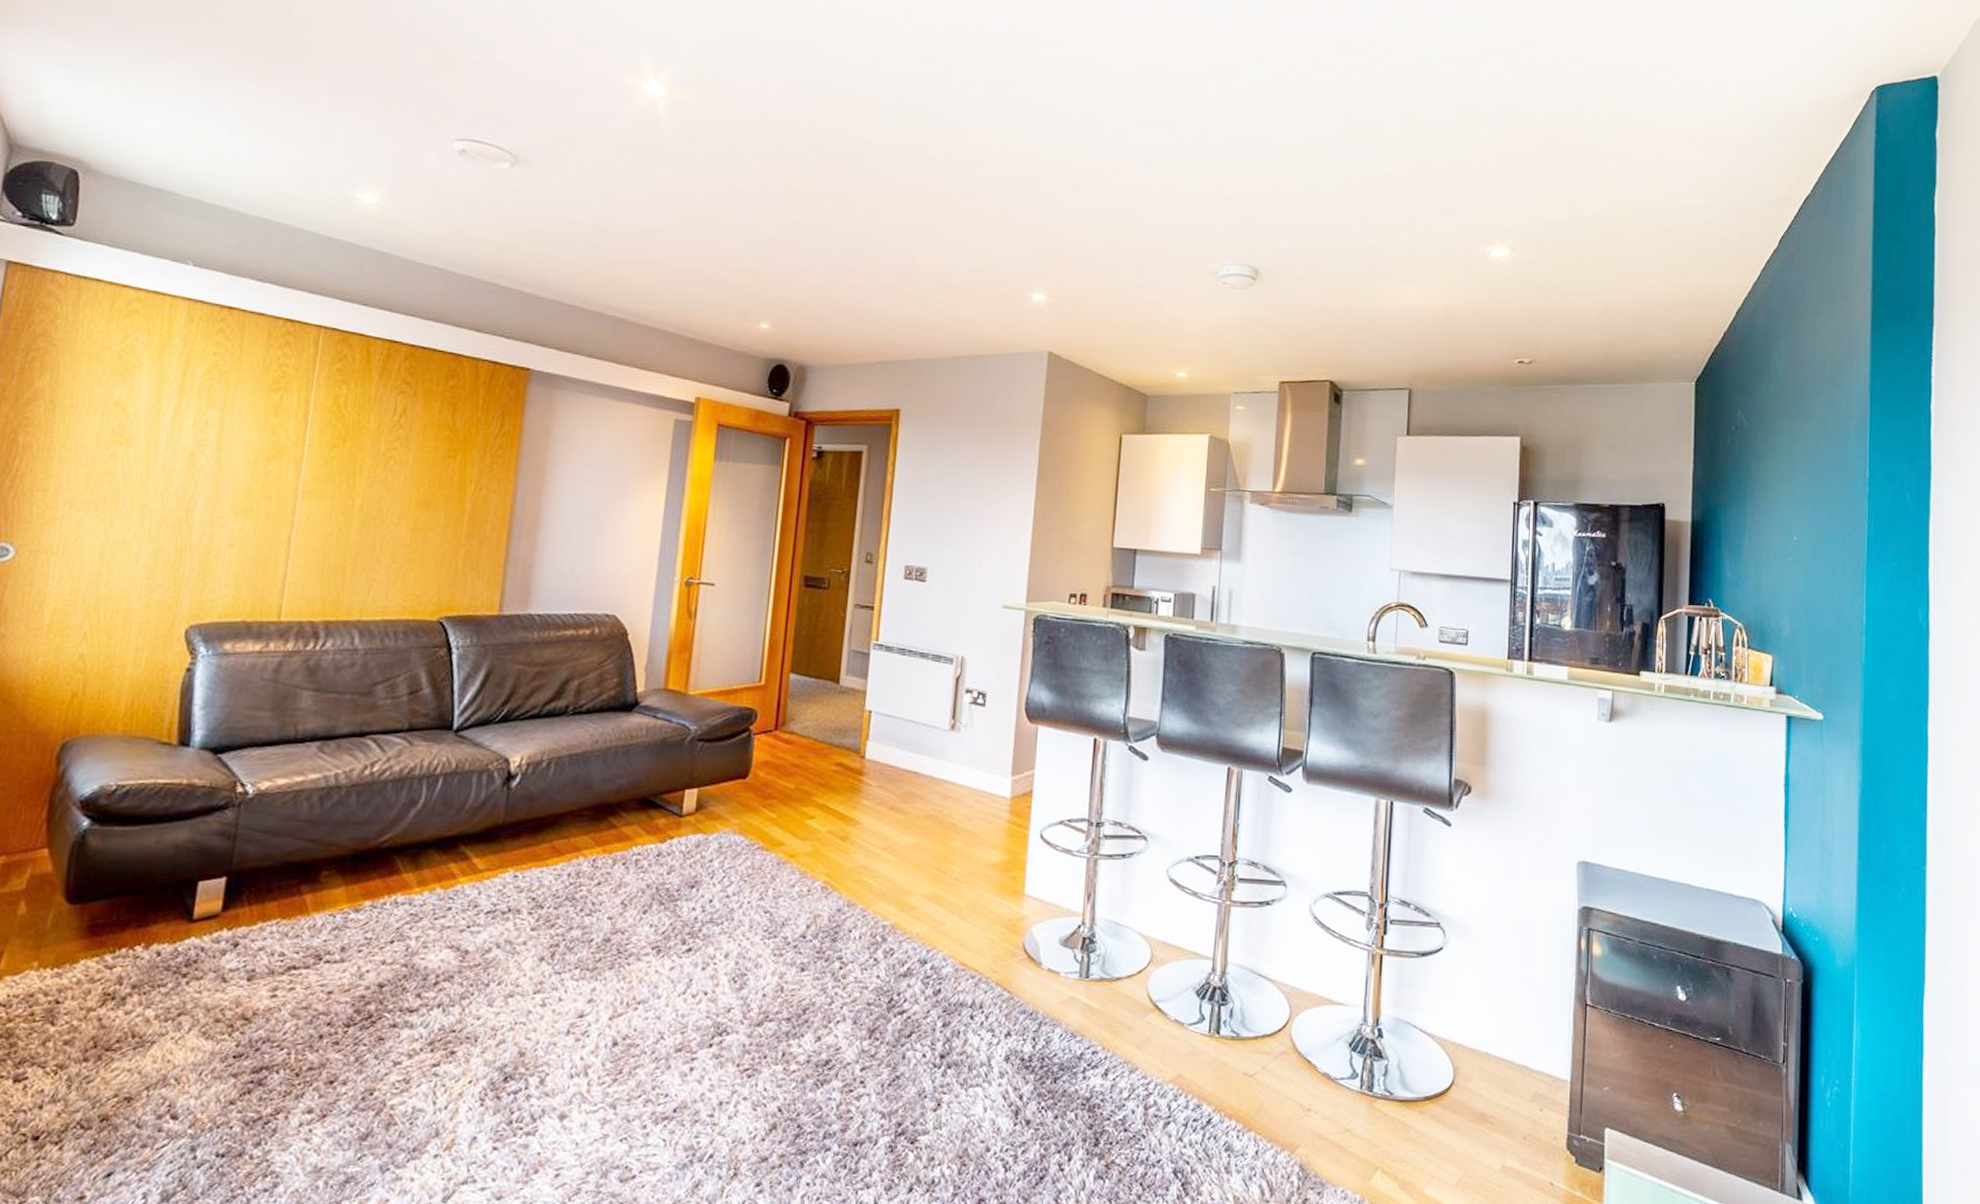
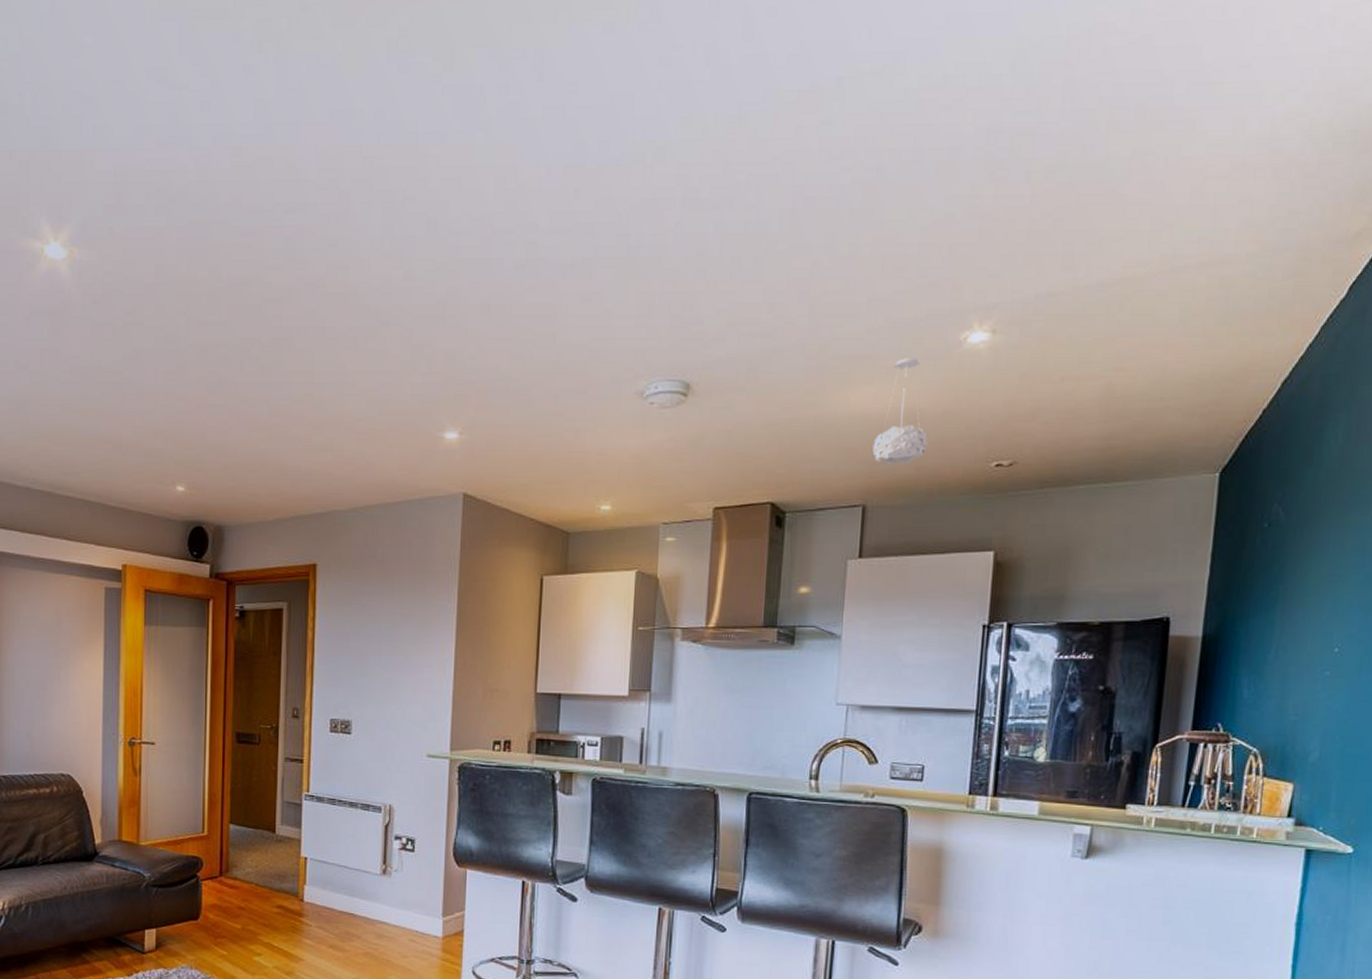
pendant light: none [1416,264,1462,355] -> present [872,358,928,465]

